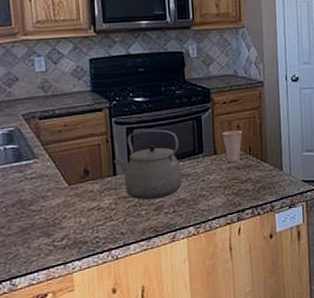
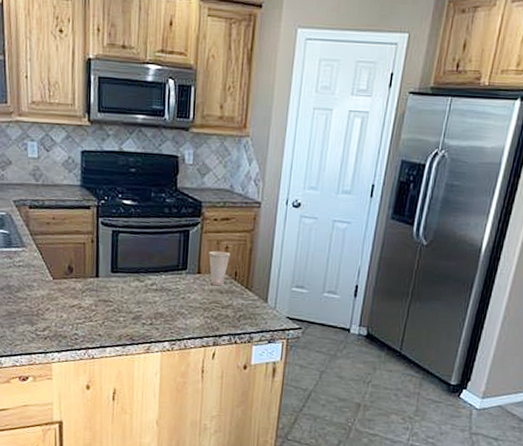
tea kettle: present [113,129,182,200] -> none [97,235,163,309]

